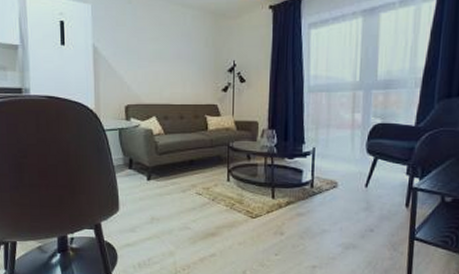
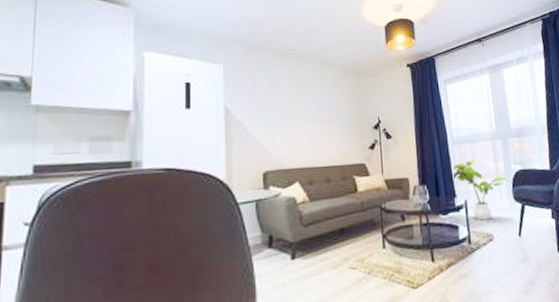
house plant: none [303,109,368,168] -> present [452,160,512,220]

